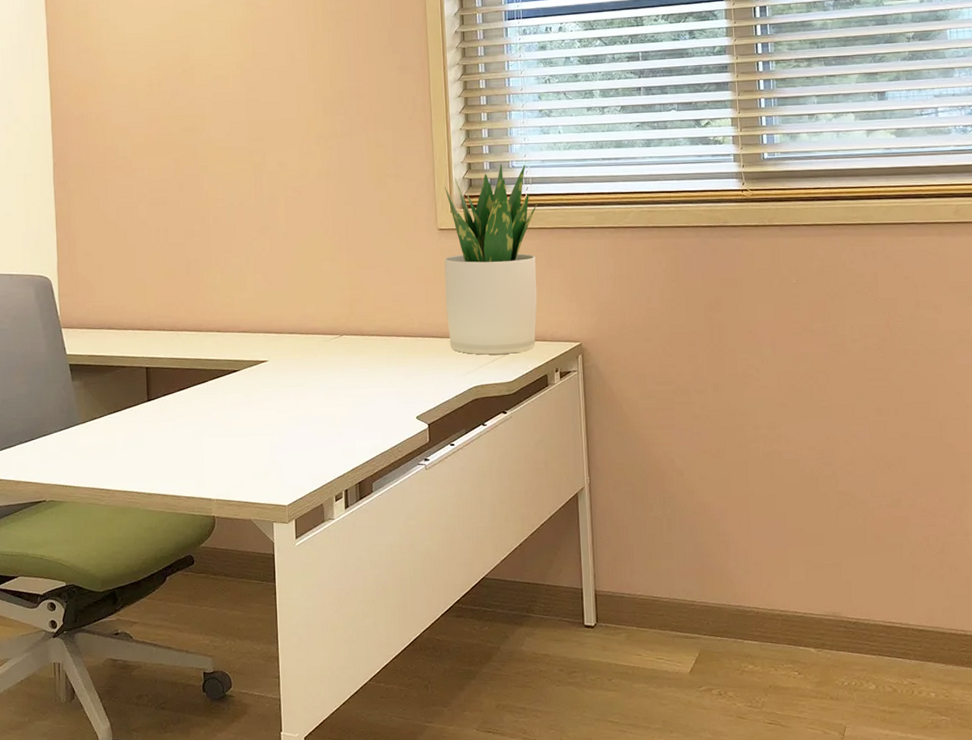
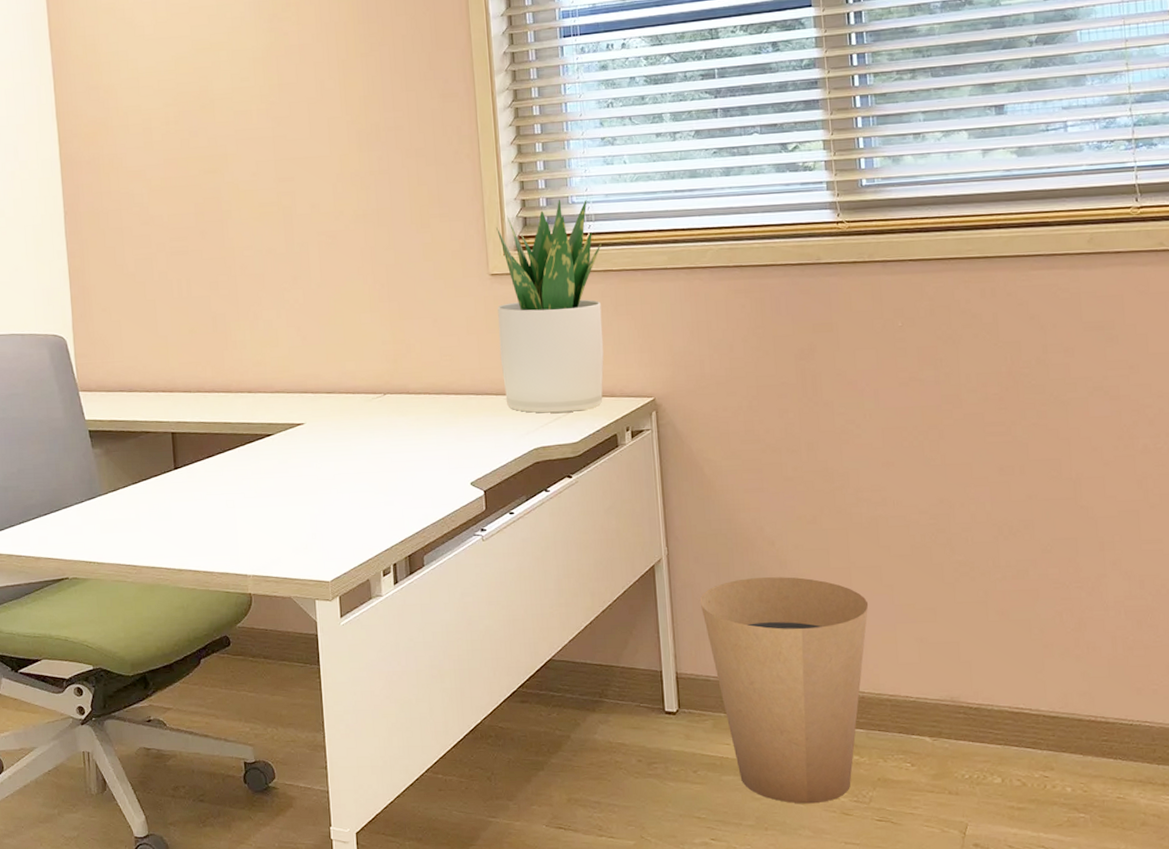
trash can: none [617,504,764,709] -> present [699,577,869,804]

